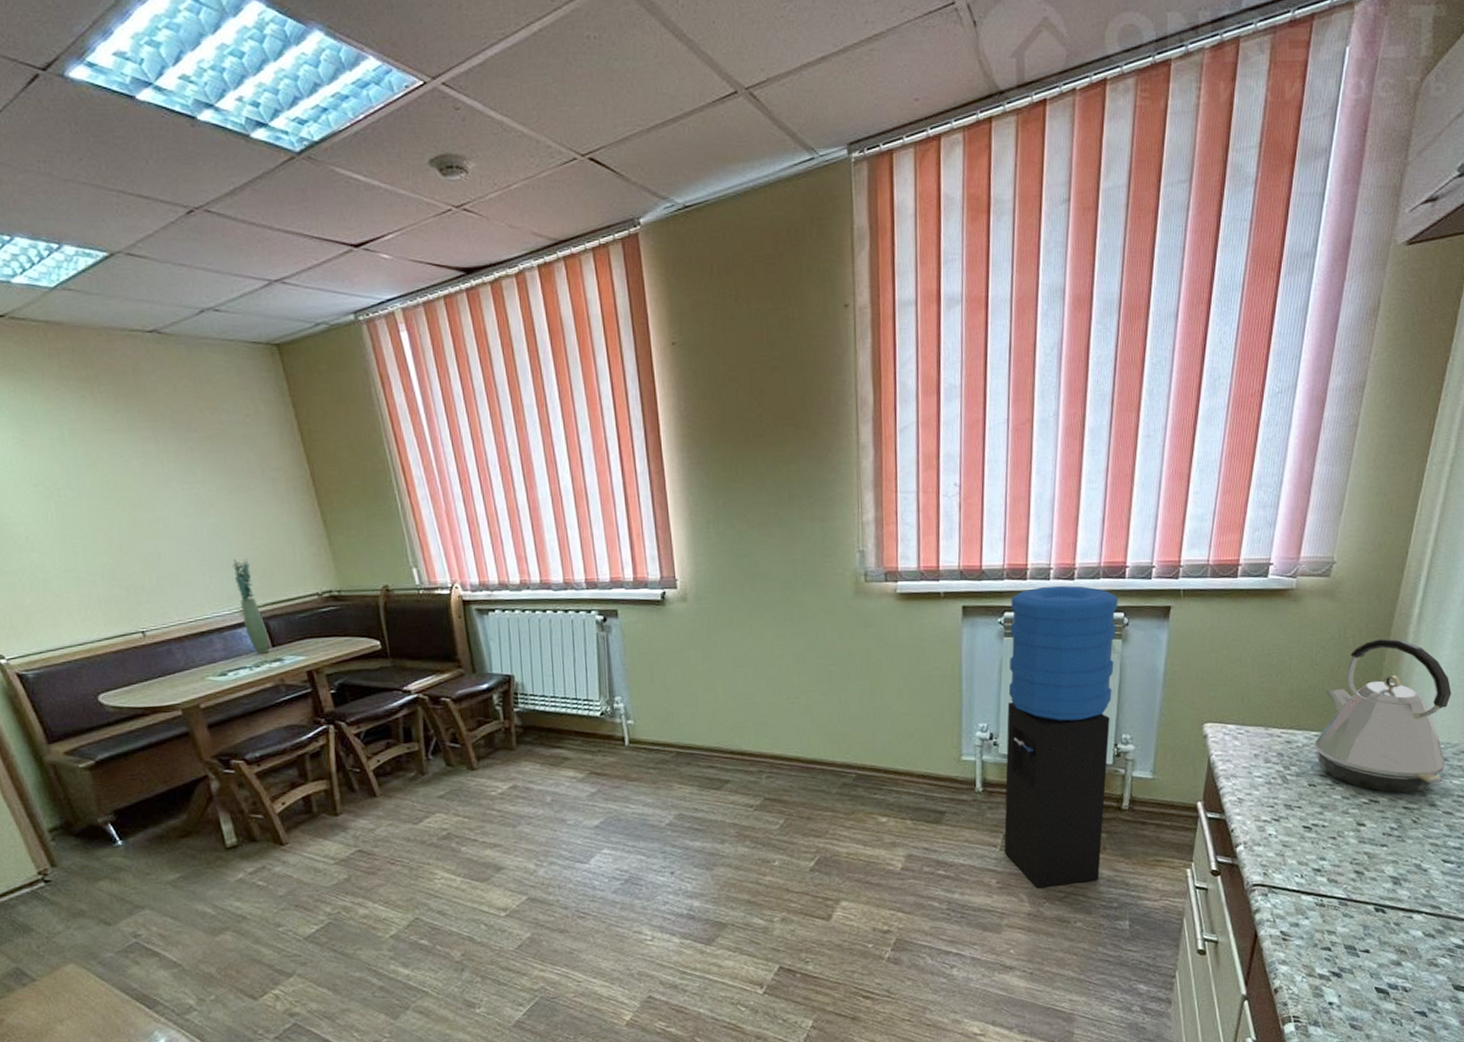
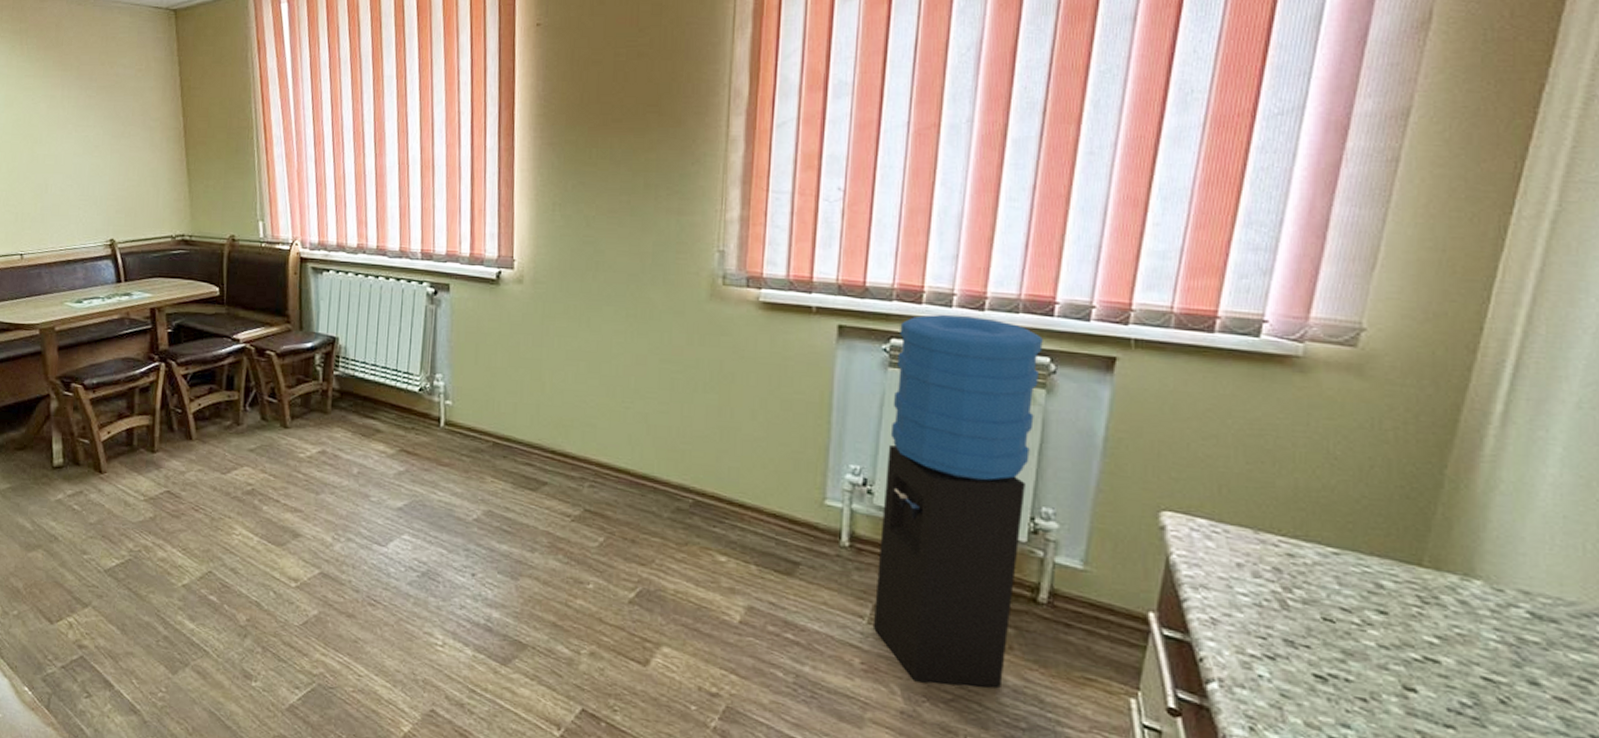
vase: present [231,558,270,654] -> none [103,197,123,287]
kettle: present [1315,638,1451,793] -> none [1332,438,1563,660]

